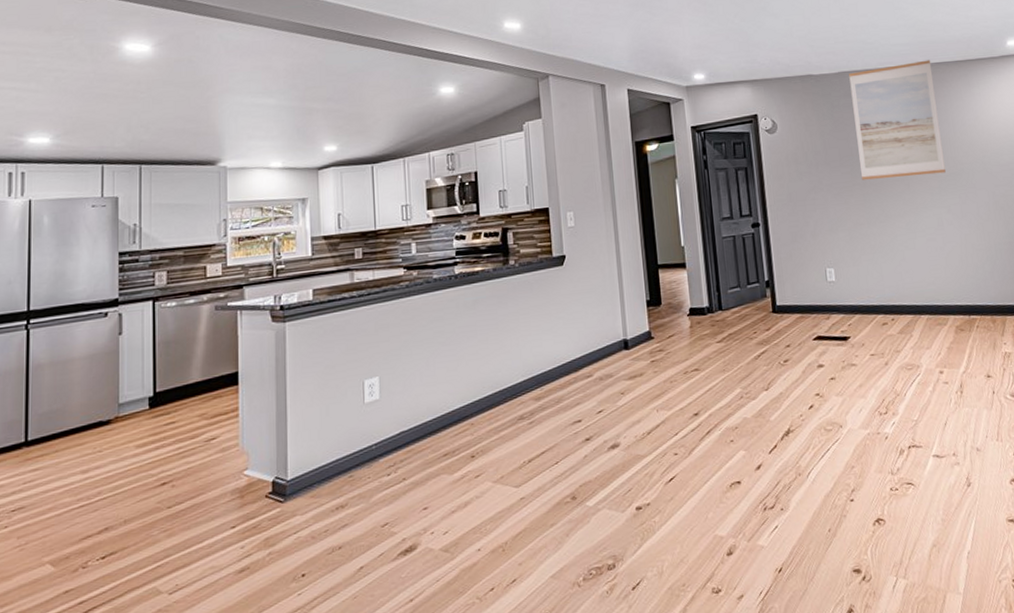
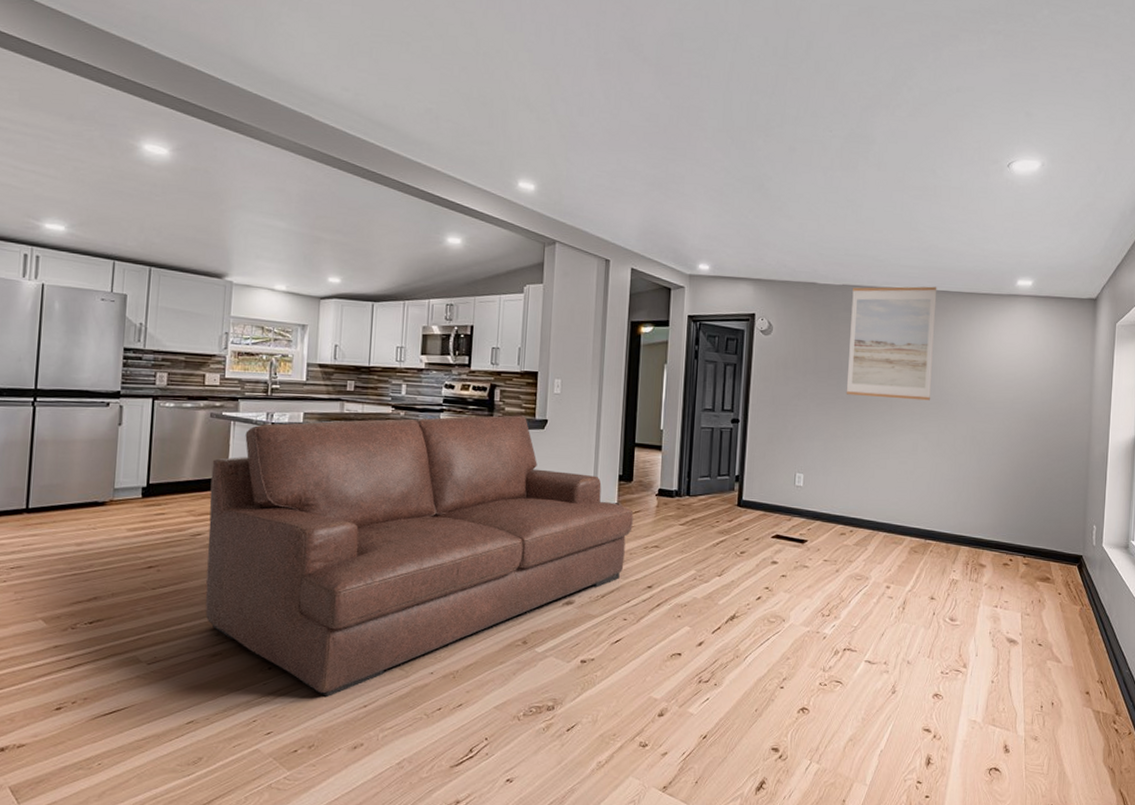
sofa: none [221,255,669,598] -> present [205,415,633,698]

